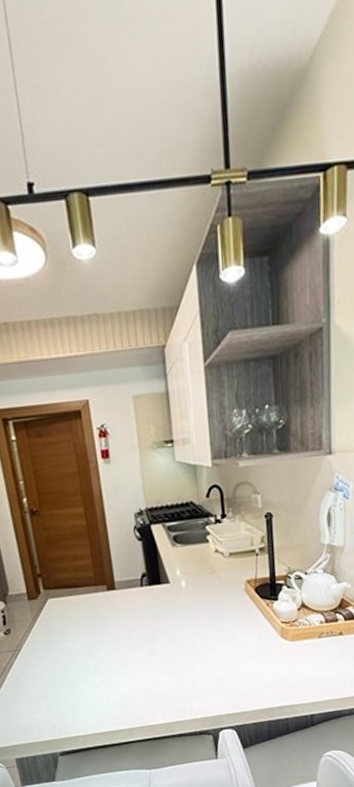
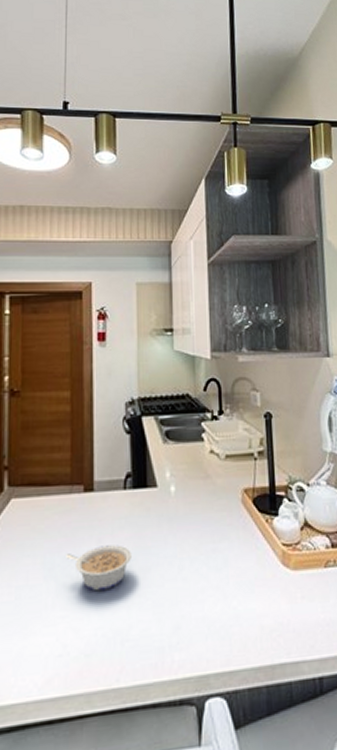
legume: none [99,629,153,663] -> present [66,544,131,592]

